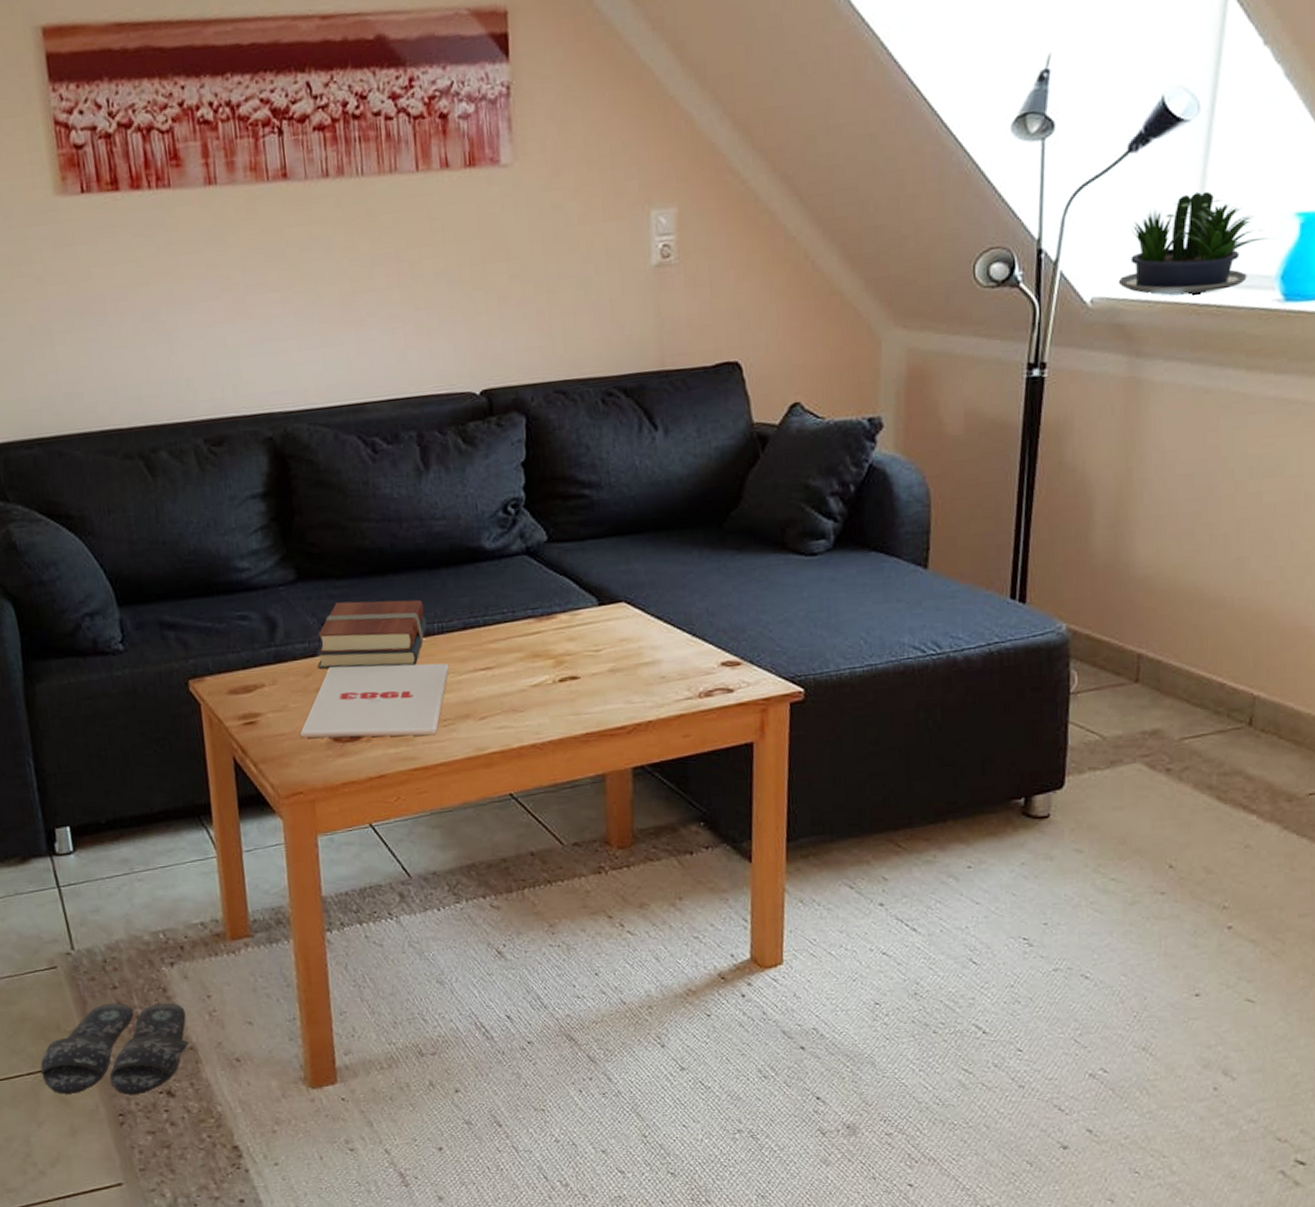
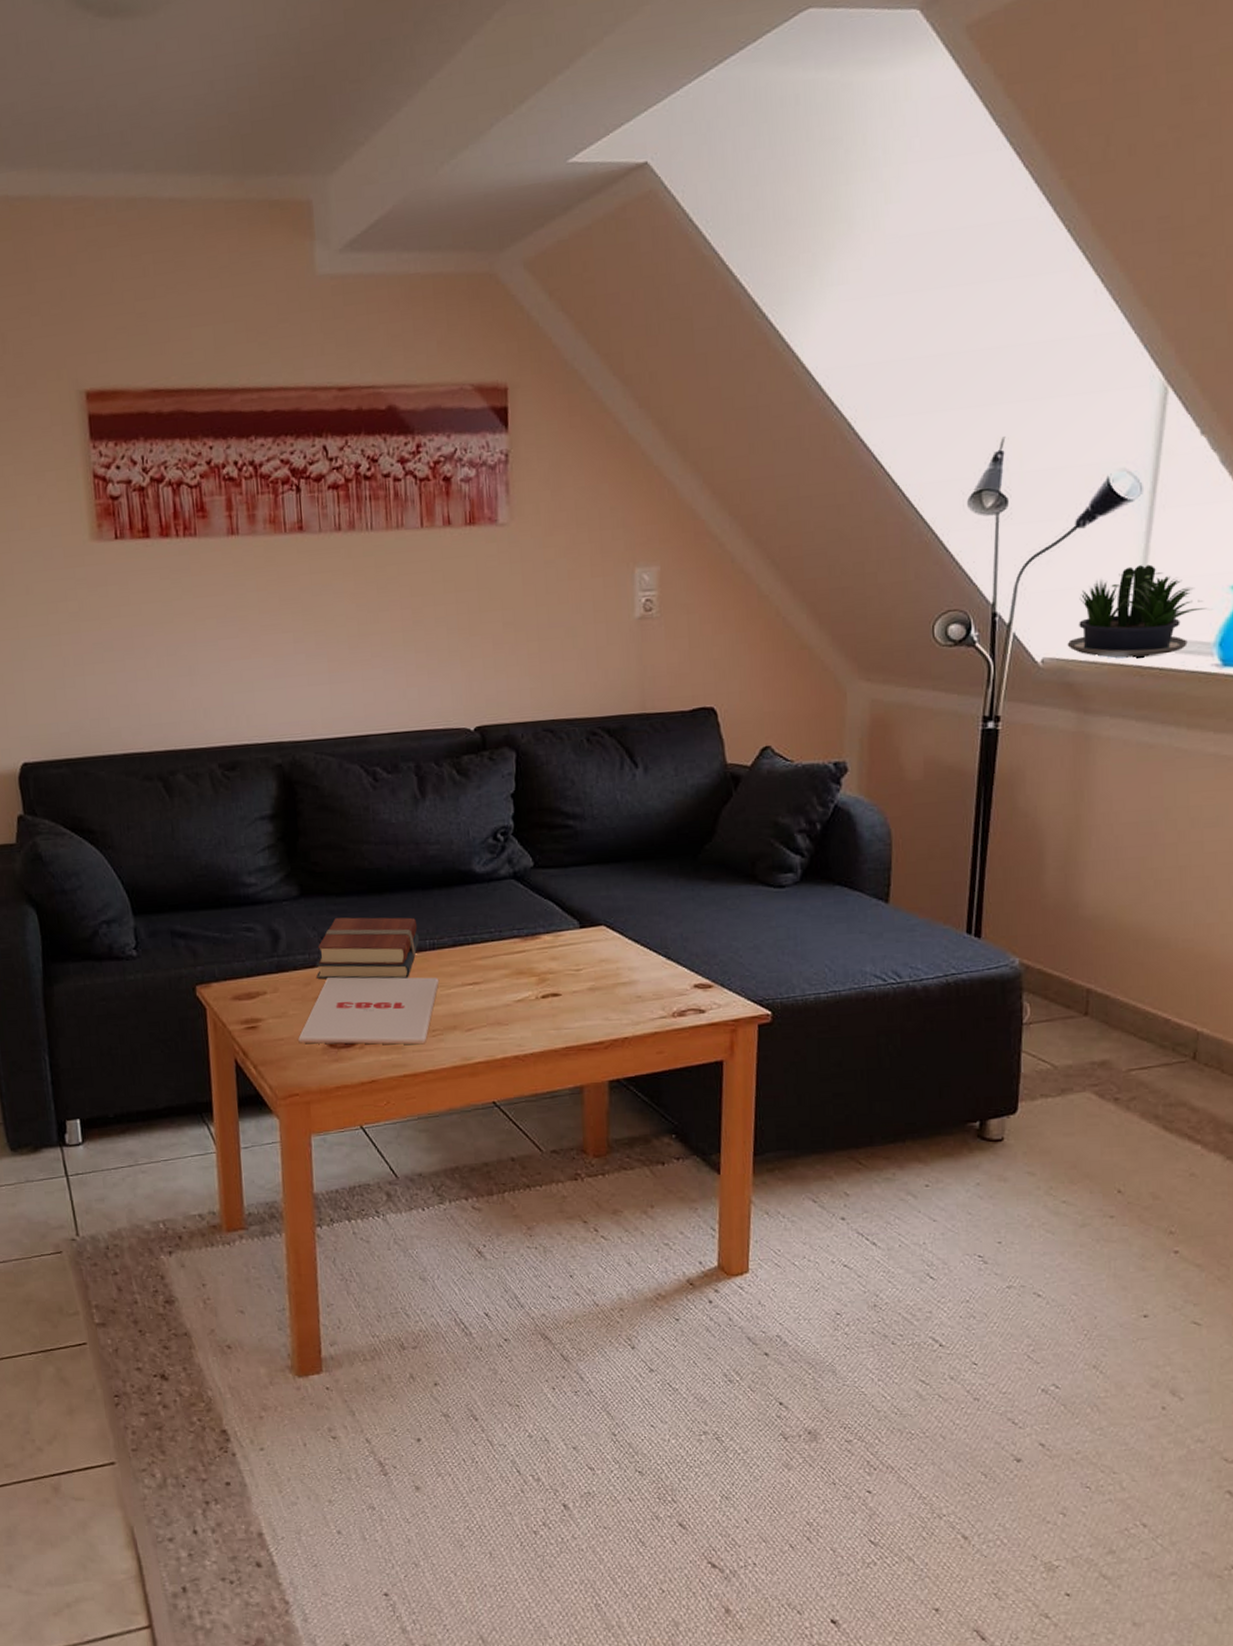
slippers: present [40,1002,190,1095] -> none [43,1288,184,1376]

